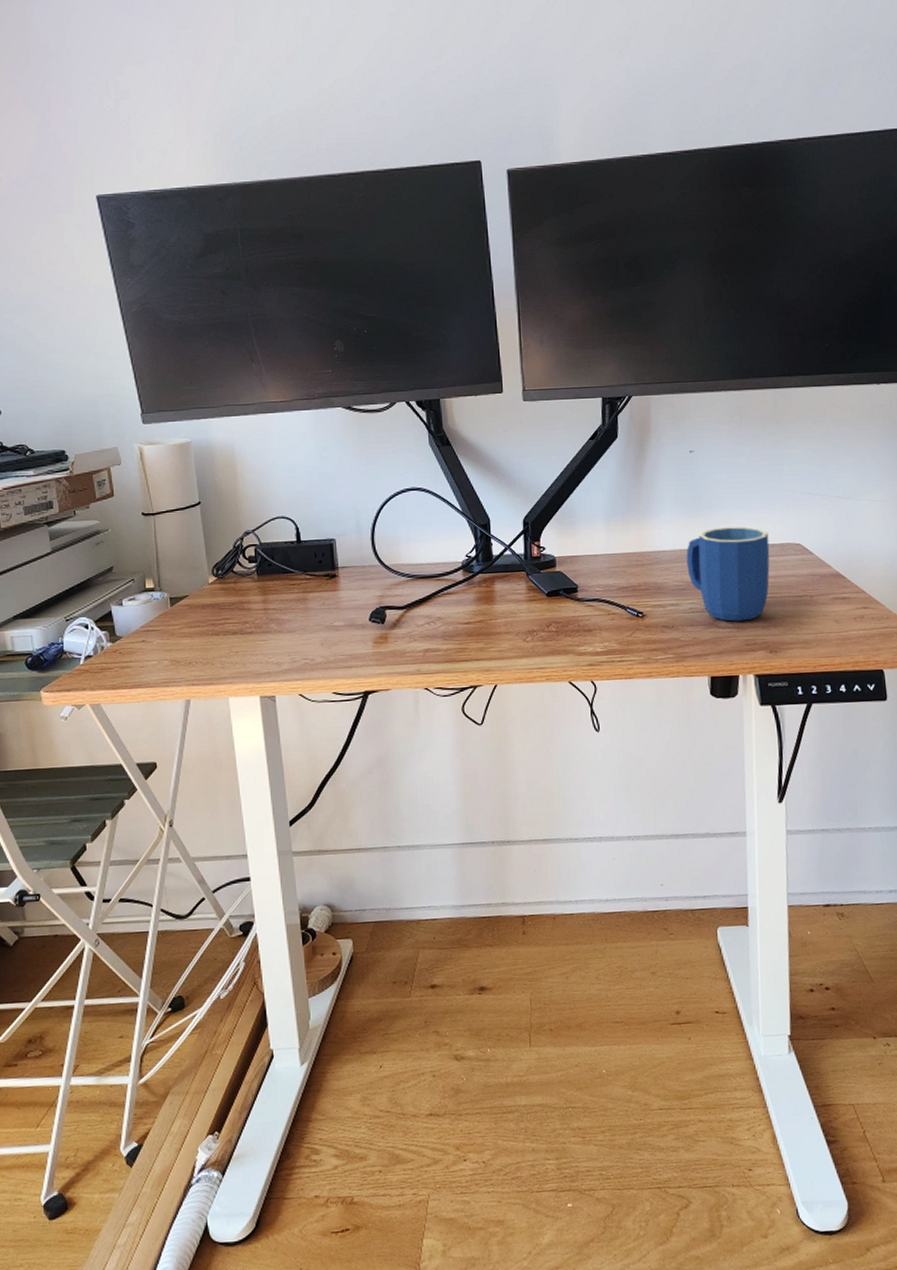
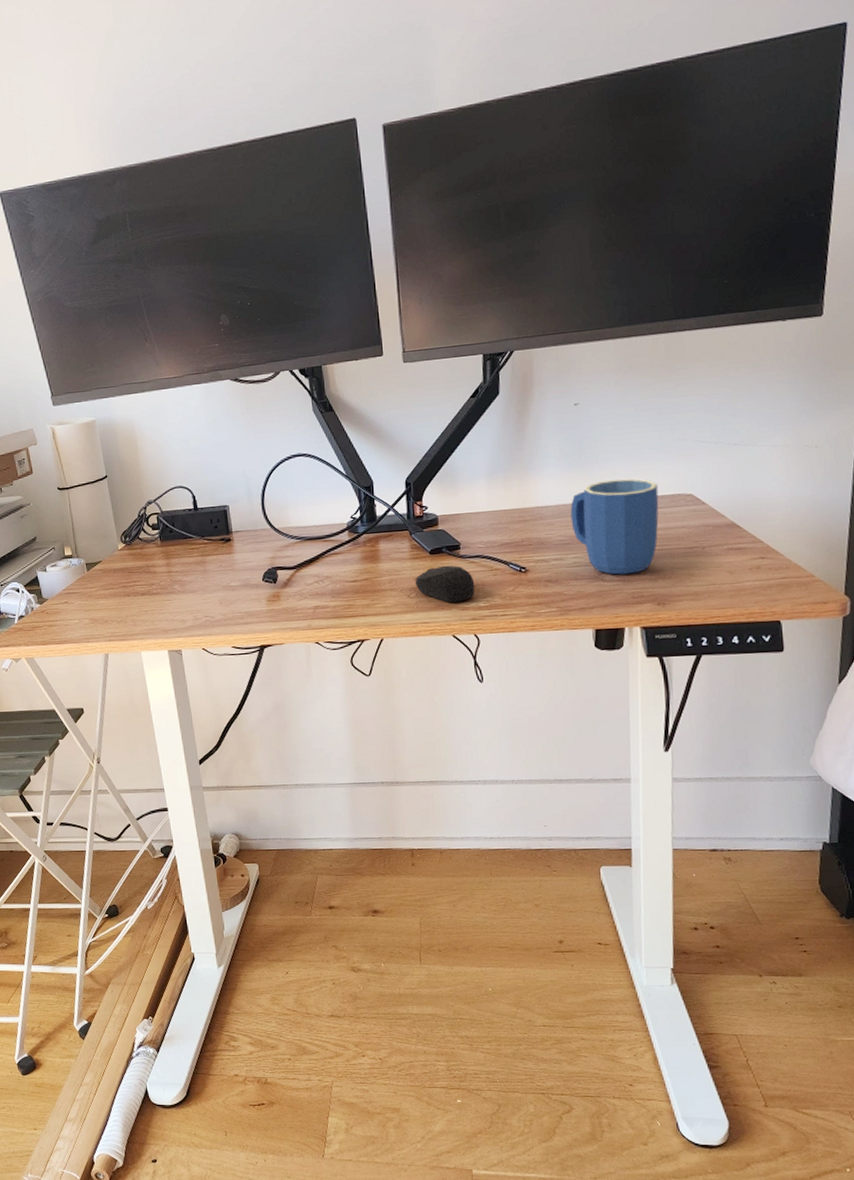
computer mouse: none [530,608,593,647] -> present [414,565,475,603]

